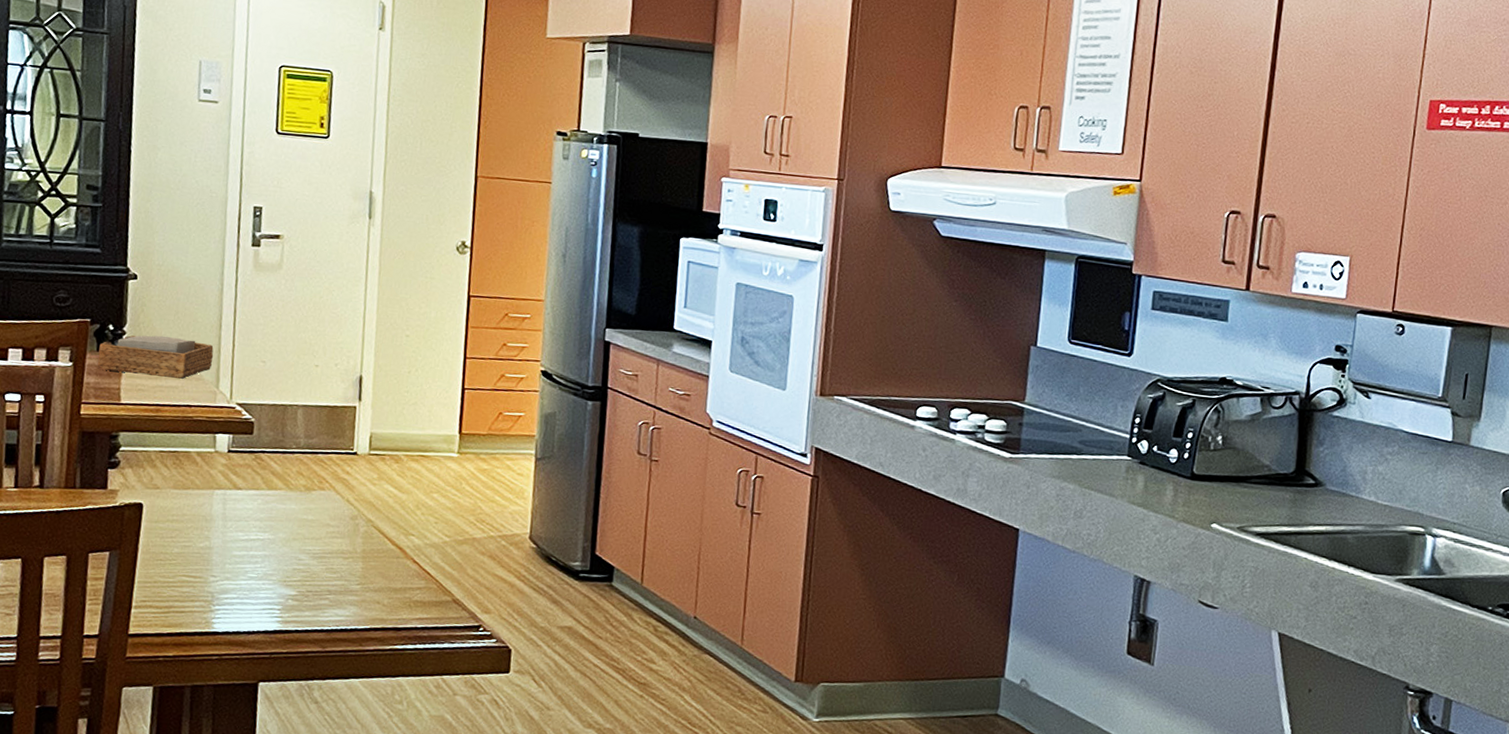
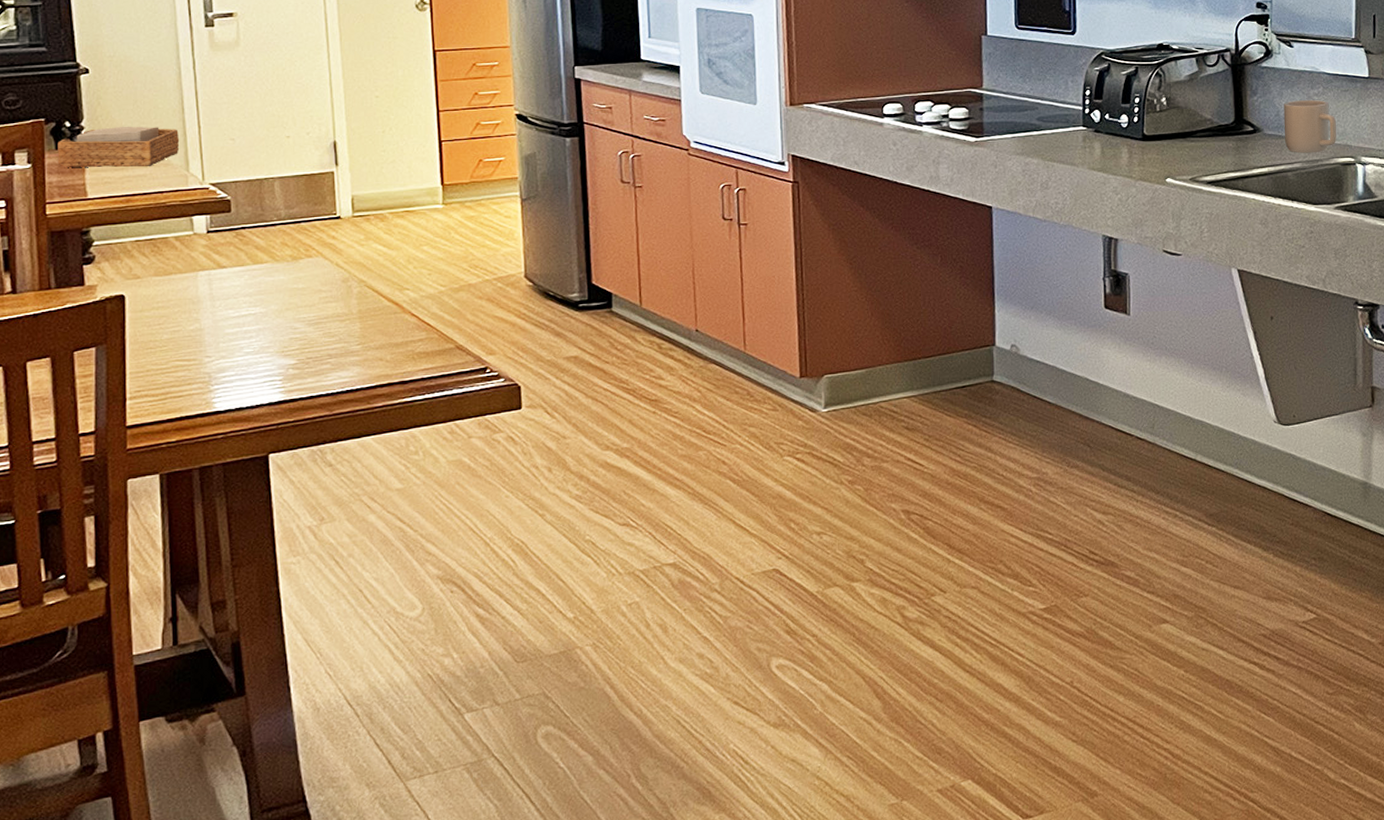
mug: none [1348,456,1410,517] -> present [1283,99,1337,153]

